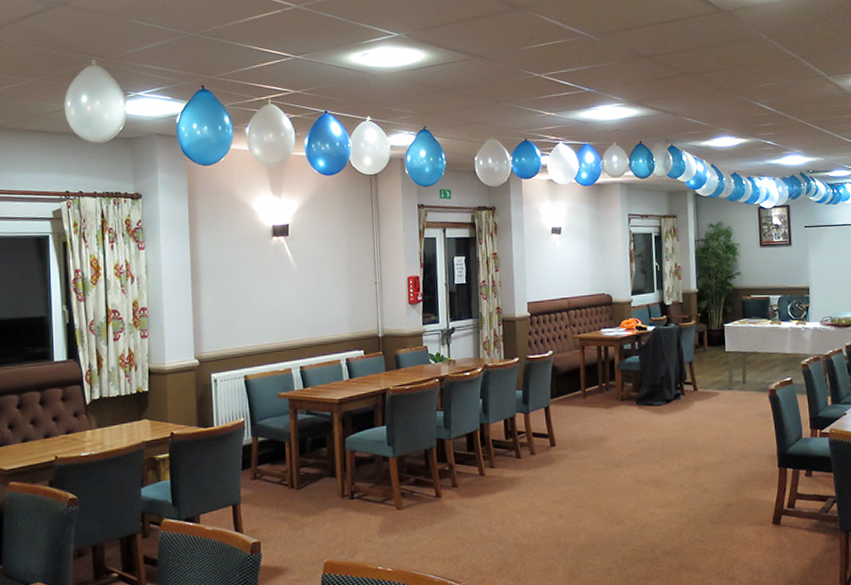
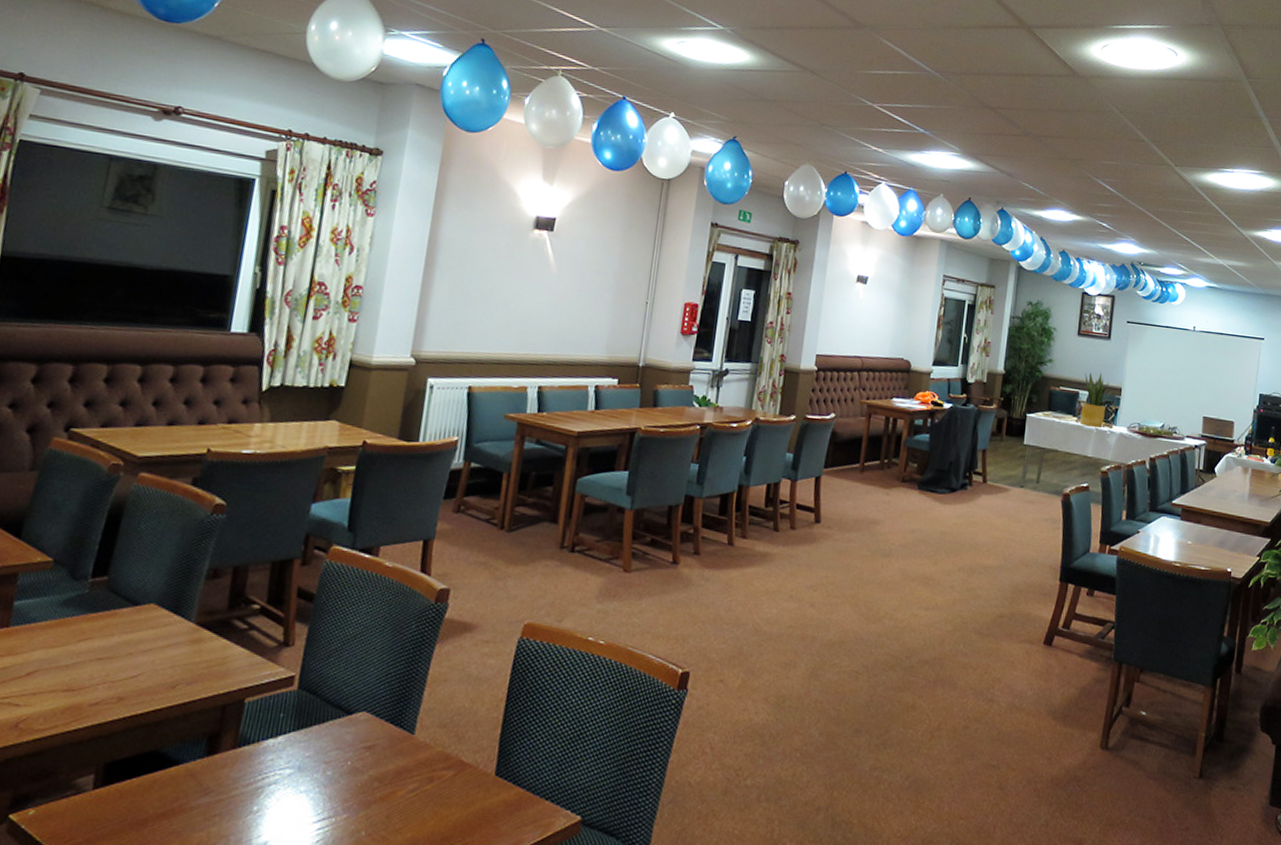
planter: none [772,276,801,327] -> present [1080,372,1113,429]

